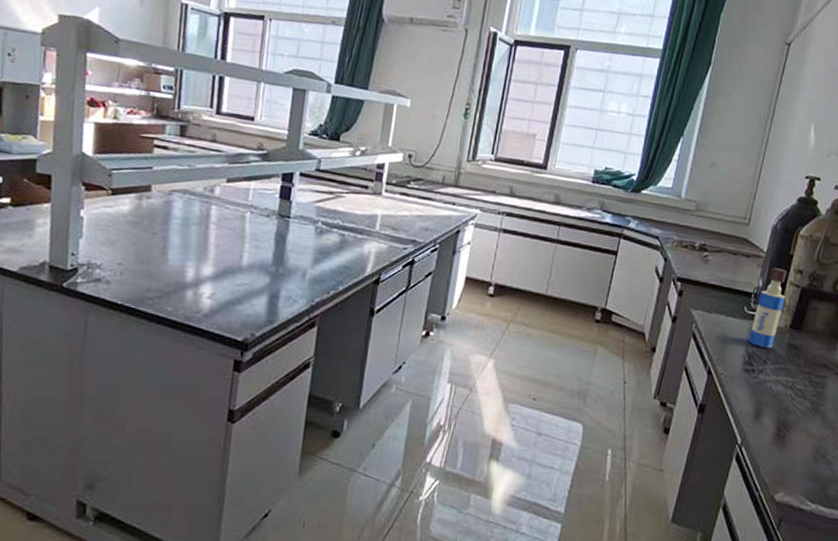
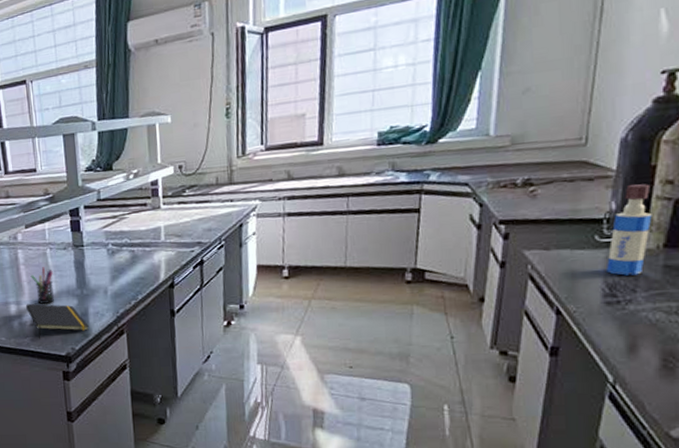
notepad: none [206,271,277,317] -> present [26,303,89,339]
pen holder: none [220,232,248,276] -> present [30,267,54,304]

